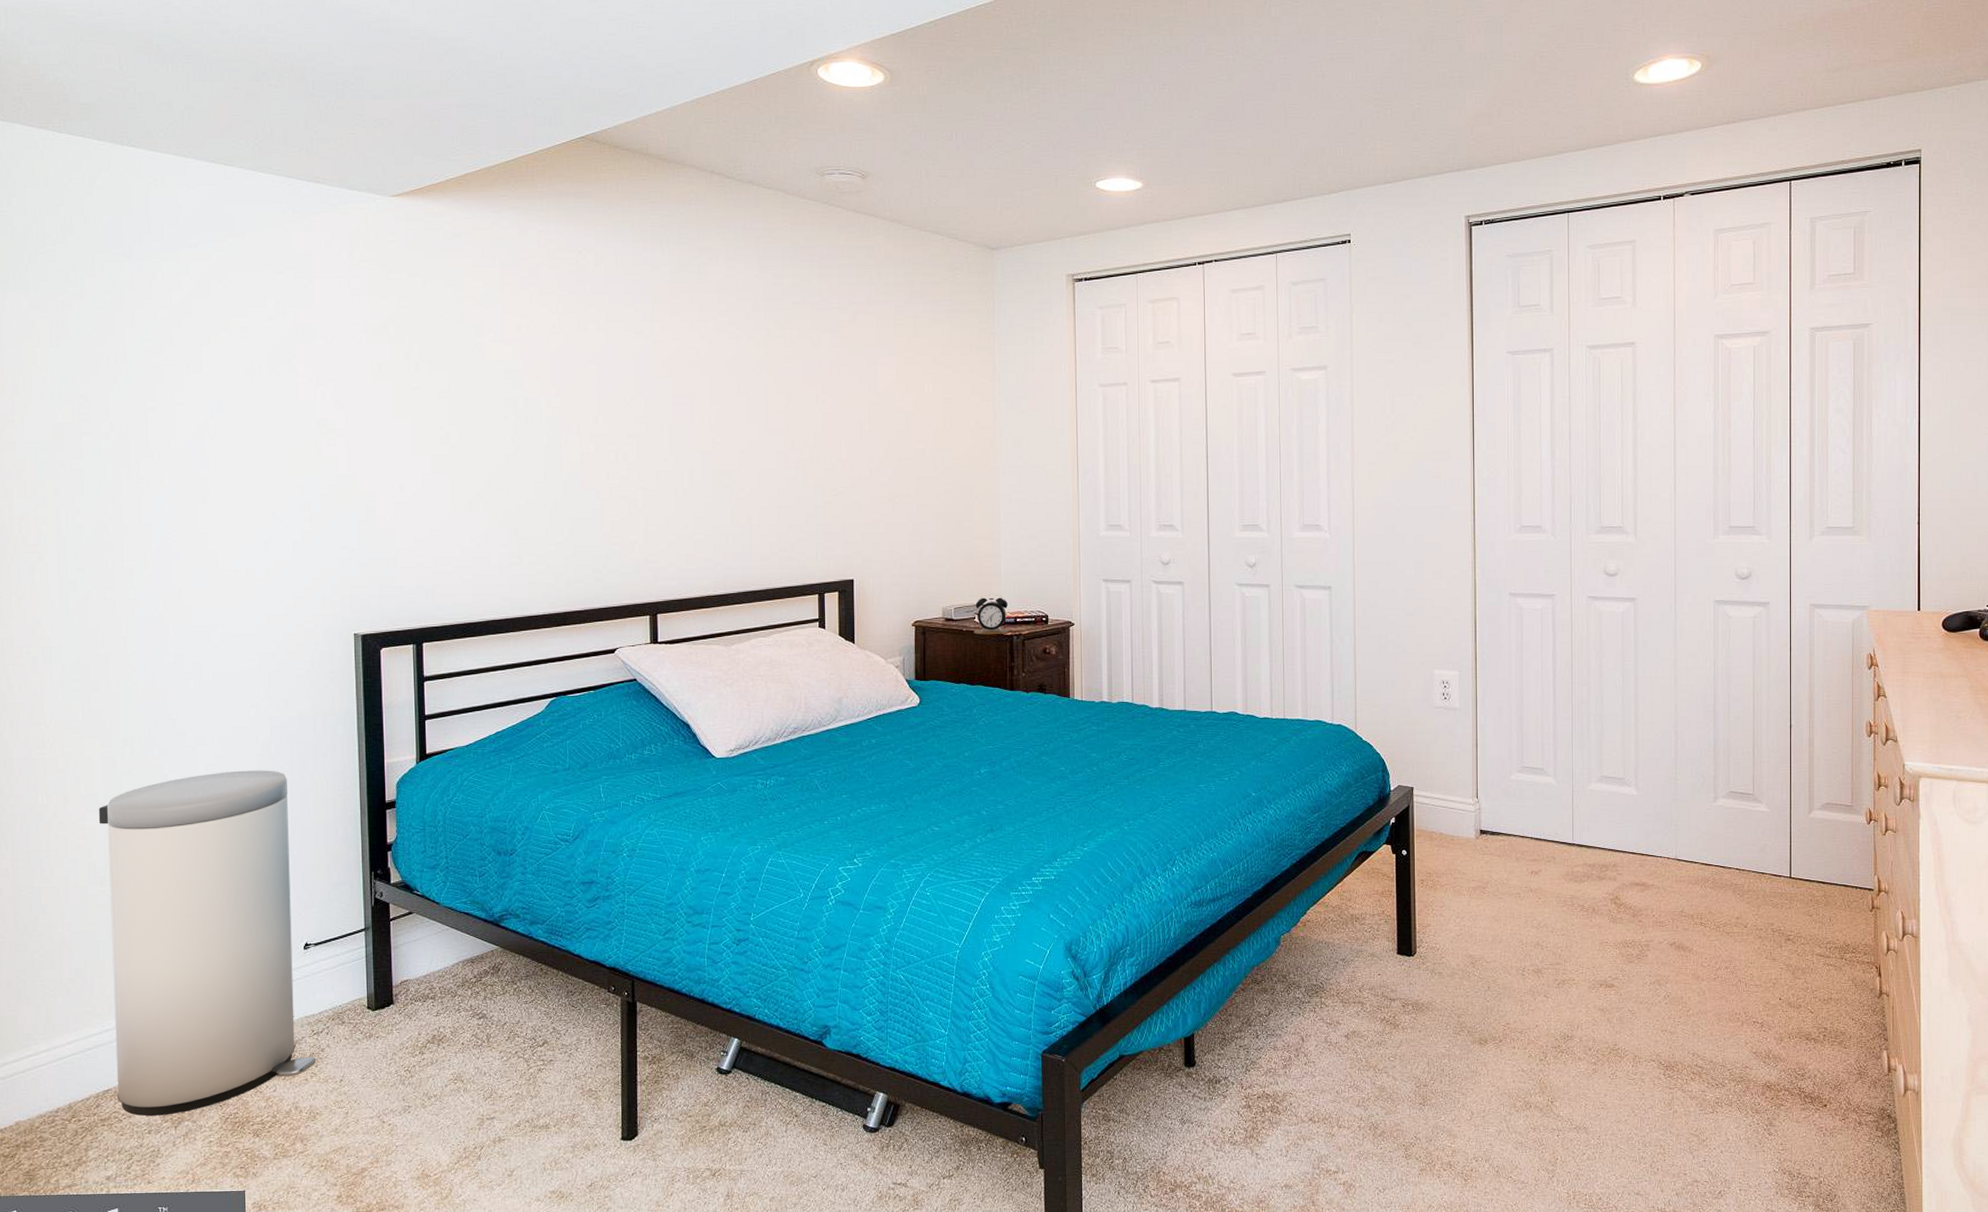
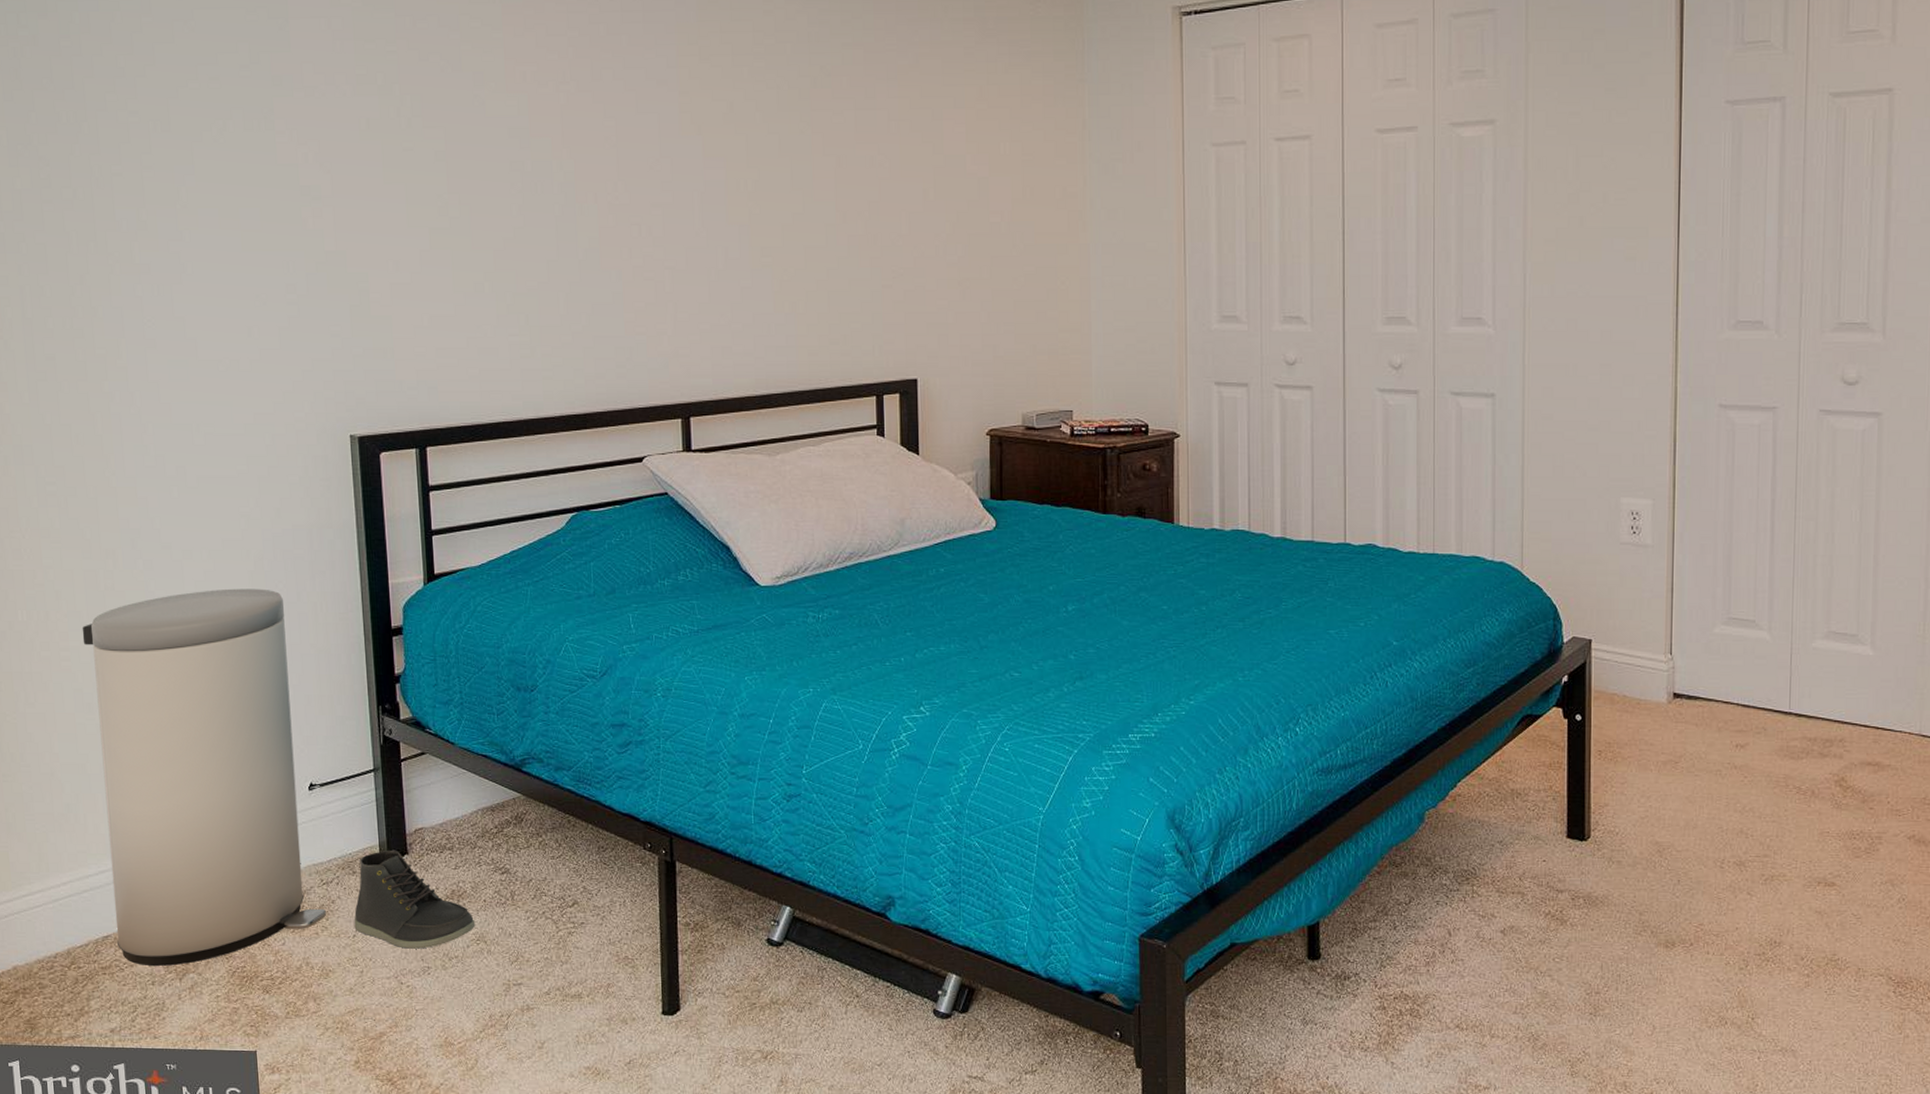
sneaker: none [341,1000,454,1090] -> present [354,850,476,949]
alarm clock: present [973,594,1010,635] -> none [1059,398,1103,448]

